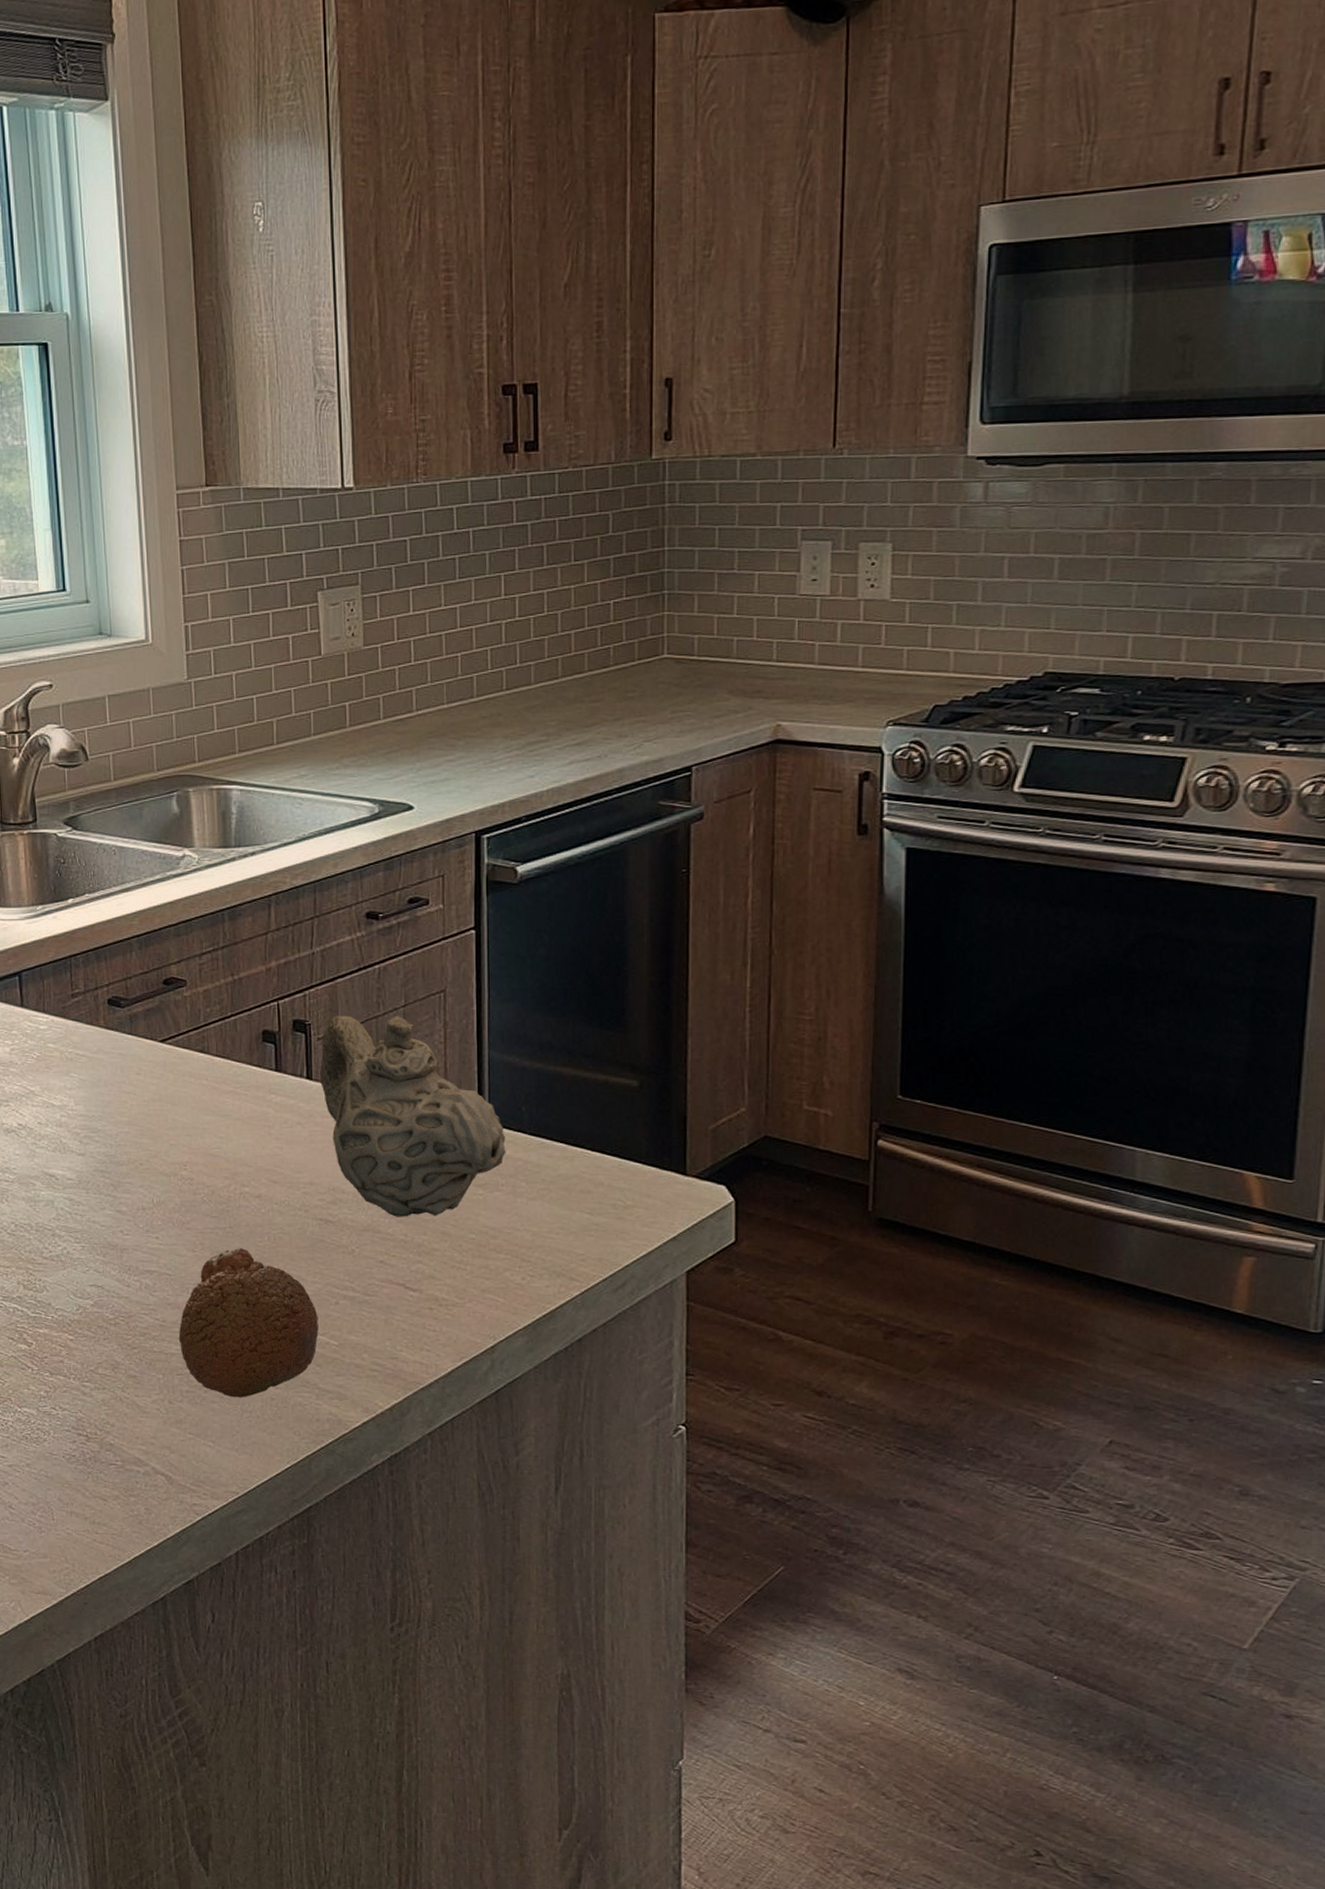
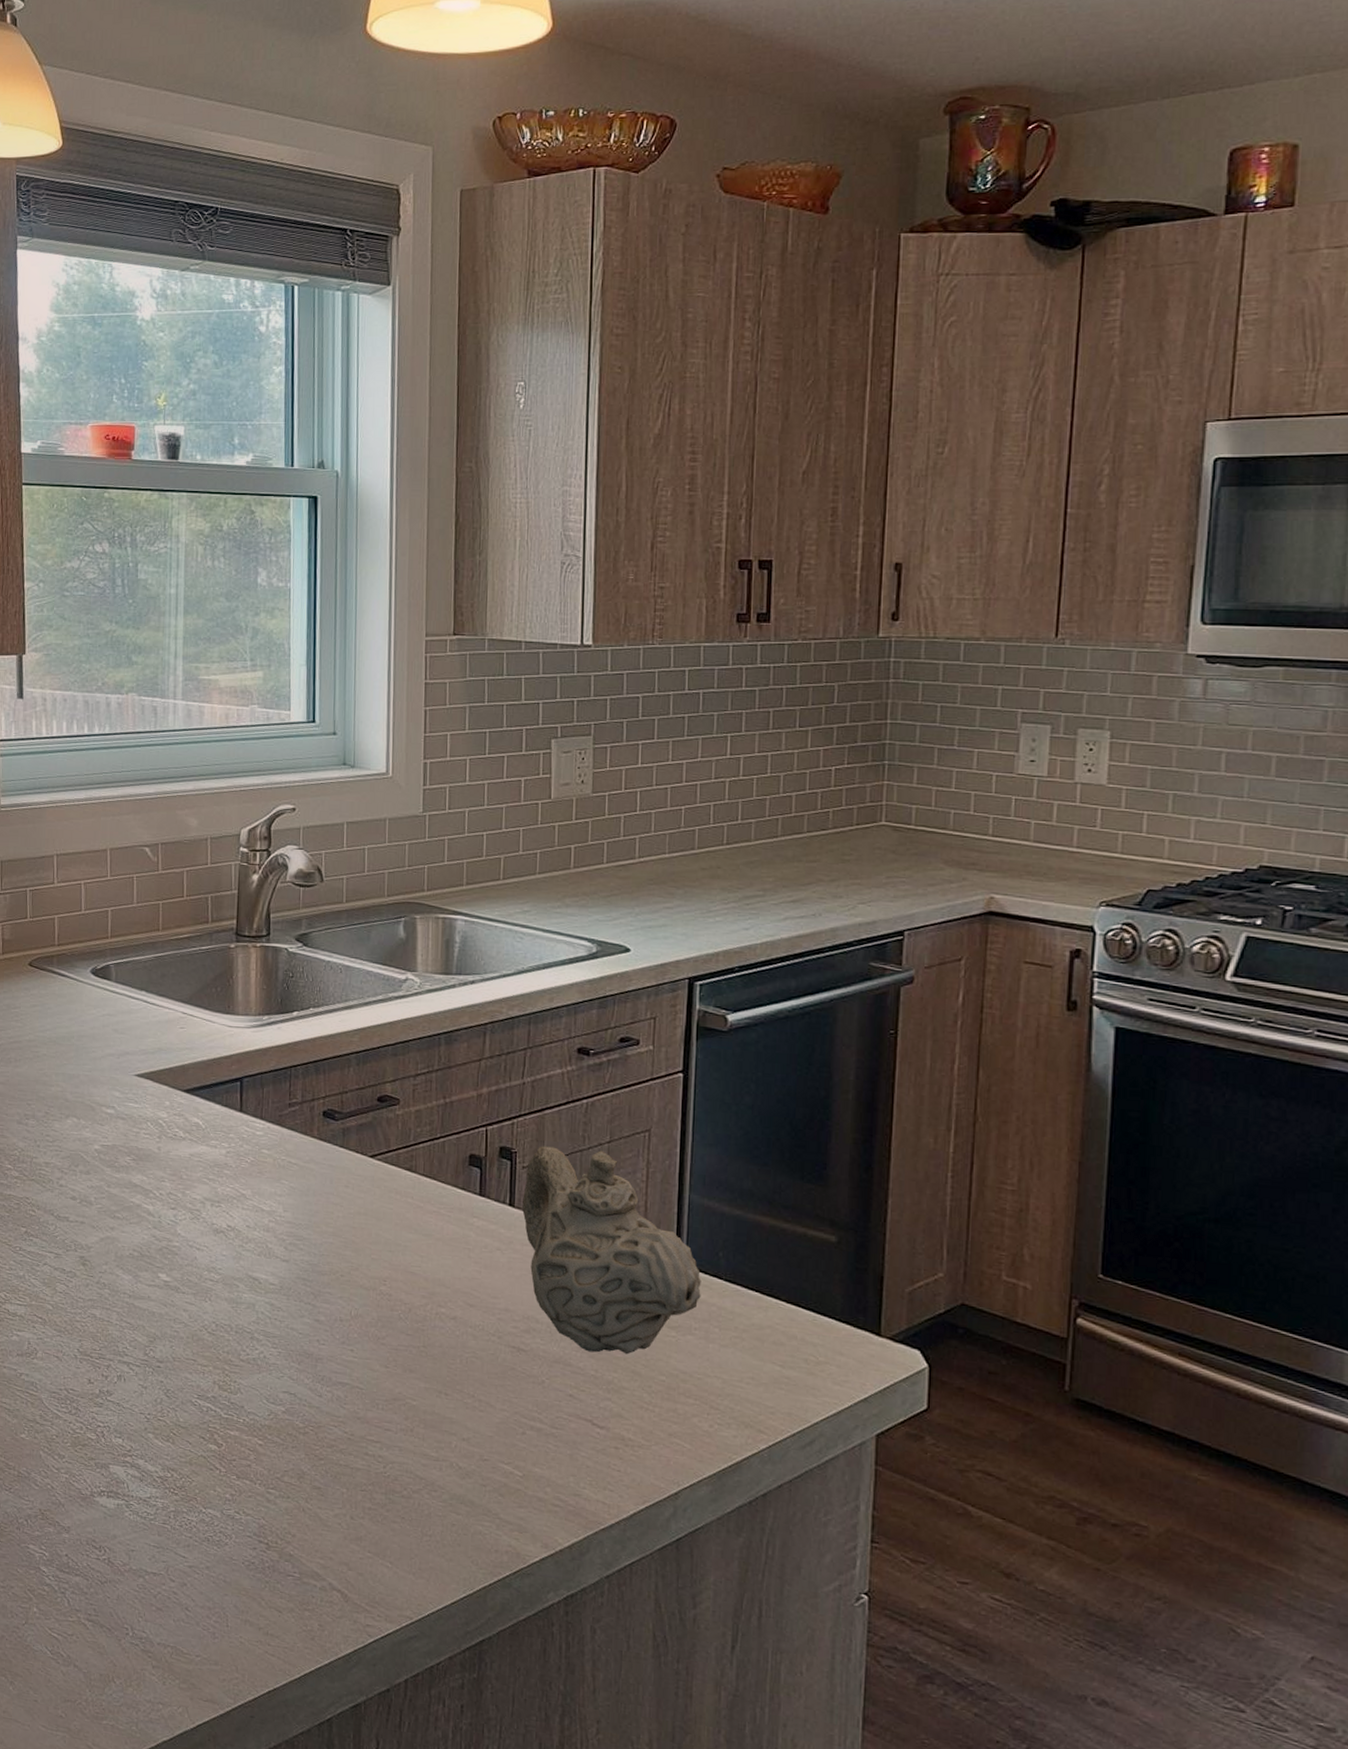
fruit: present [178,1247,319,1398] -> none [365,1367,504,1521]

